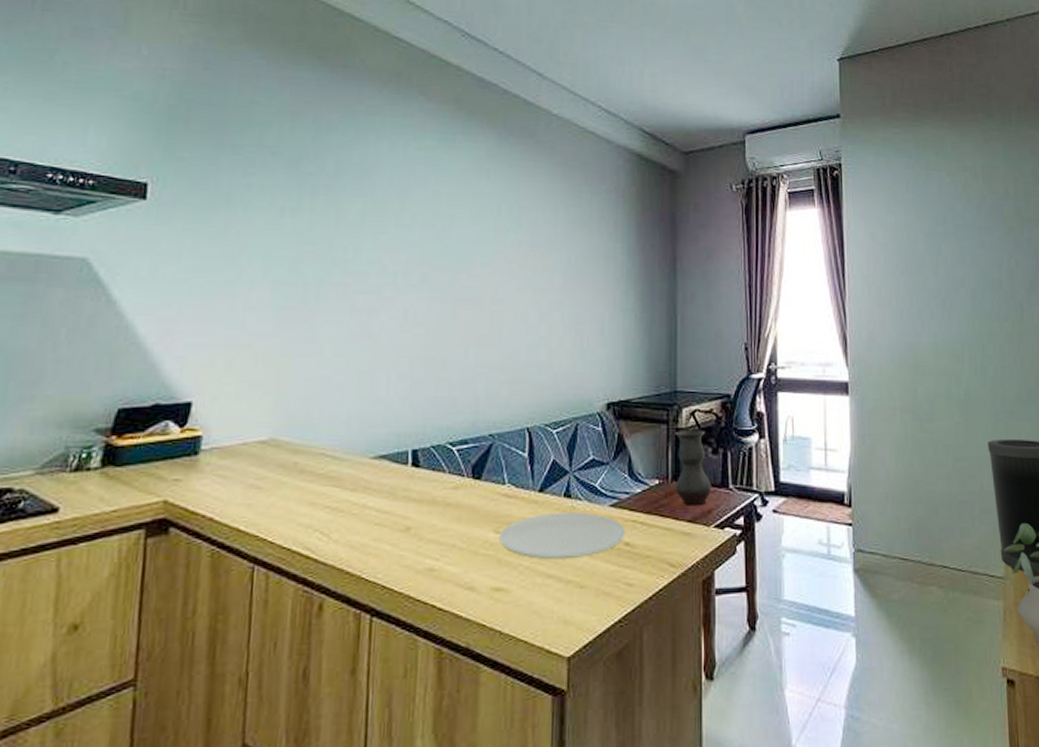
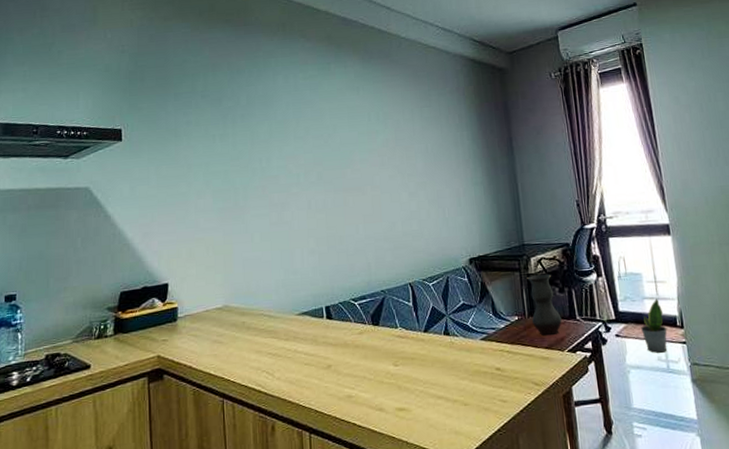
plate: present [499,512,626,560] -> none [397,346,496,385]
potted plant: none [803,469,833,535] -> present [641,298,667,353]

